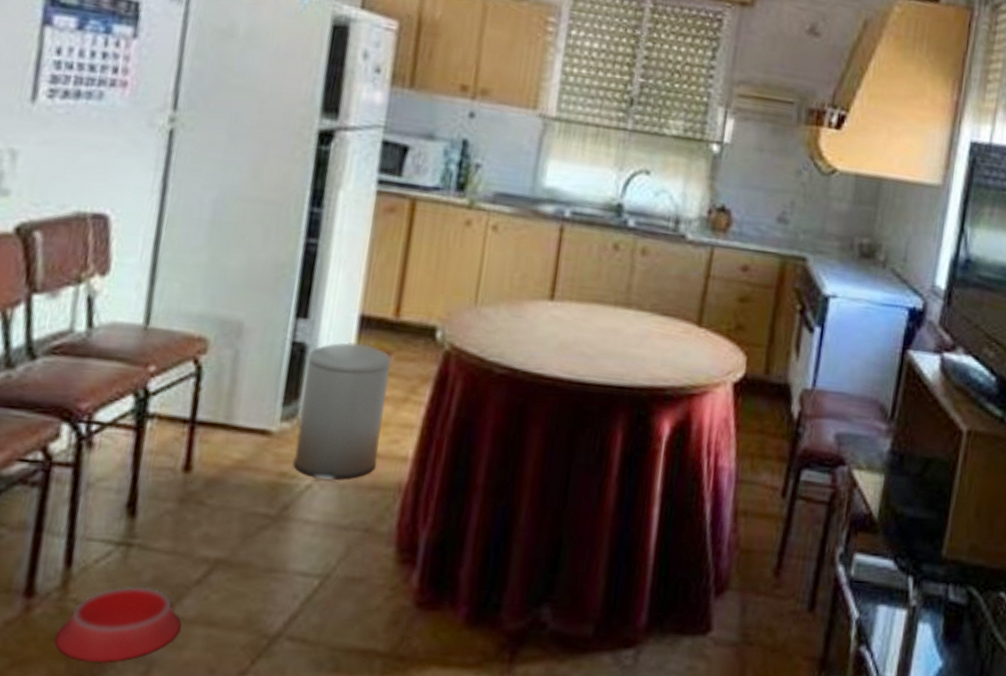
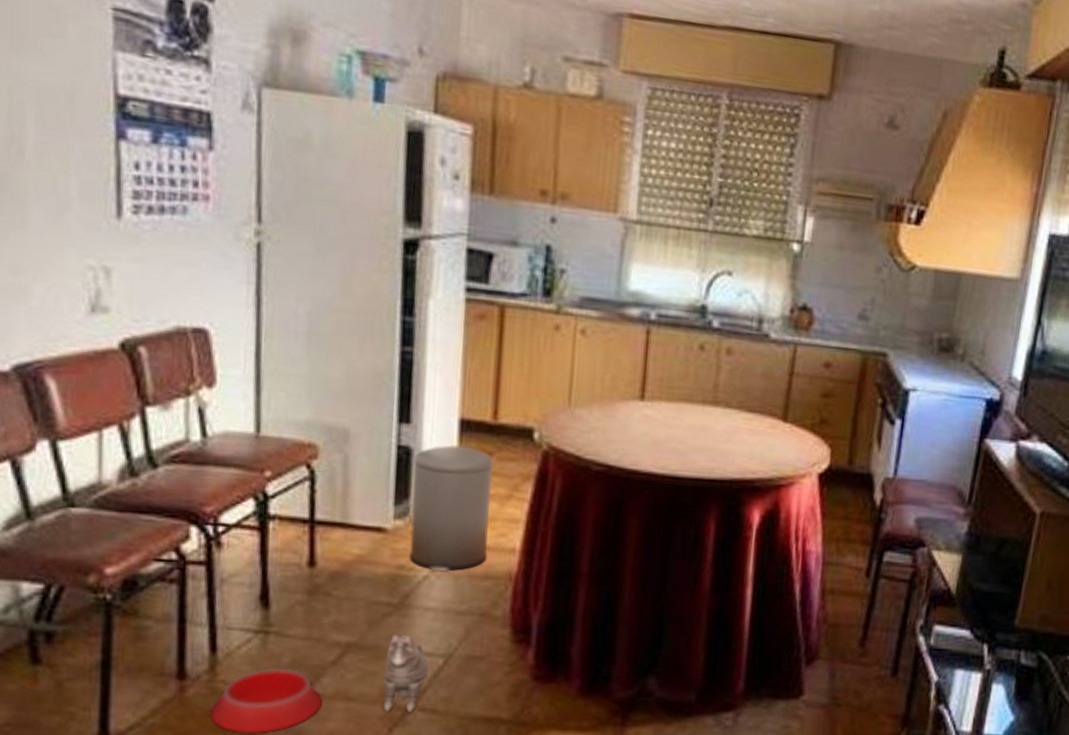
cat: none [248,551,303,642] -> present [383,635,429,713]

